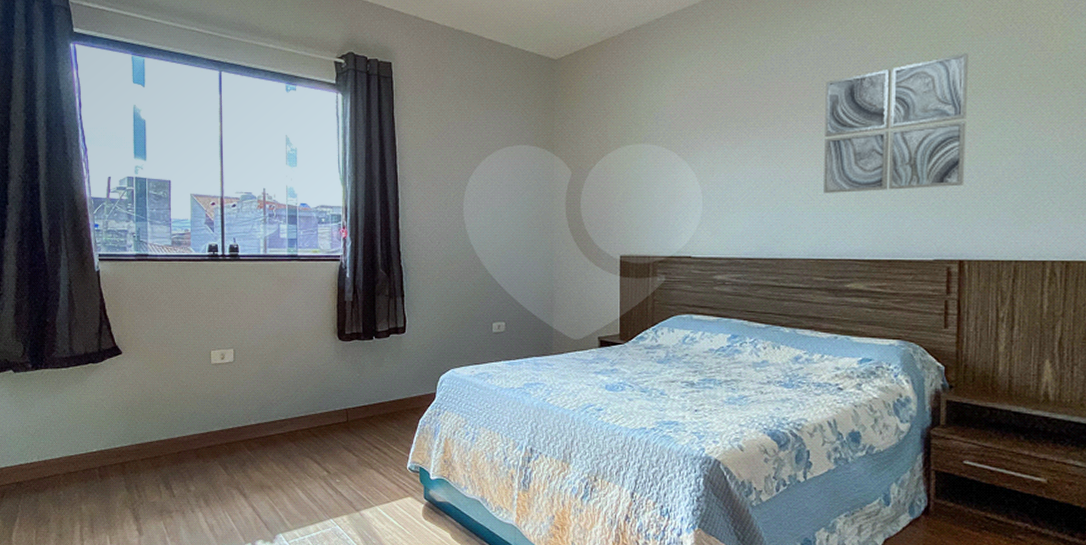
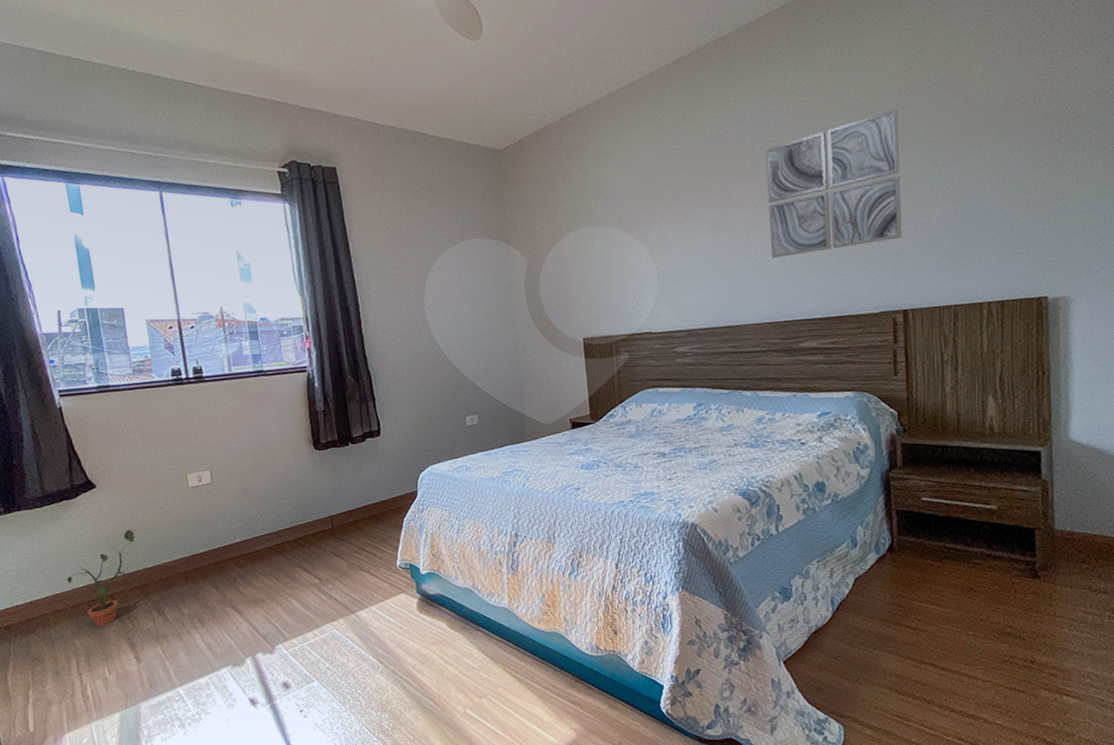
potted plant: none [82,400,153,494] -> present [67,530,136,627]

